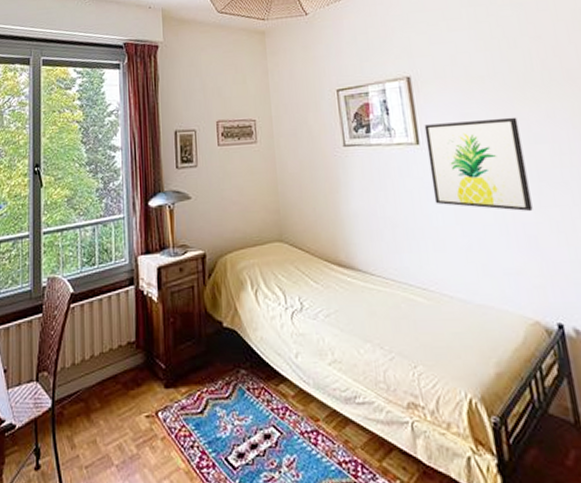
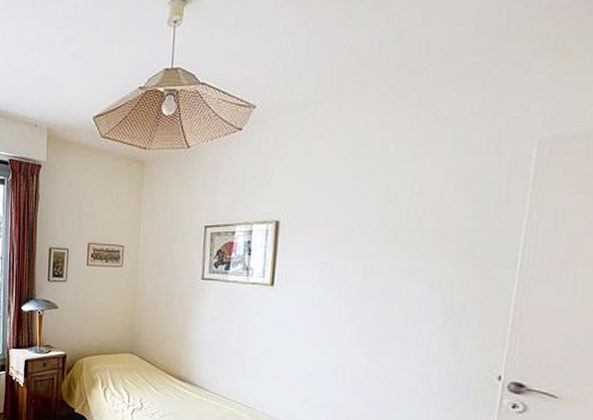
wall art: present [424,117,533,212] -> none [276,268,376,358]

